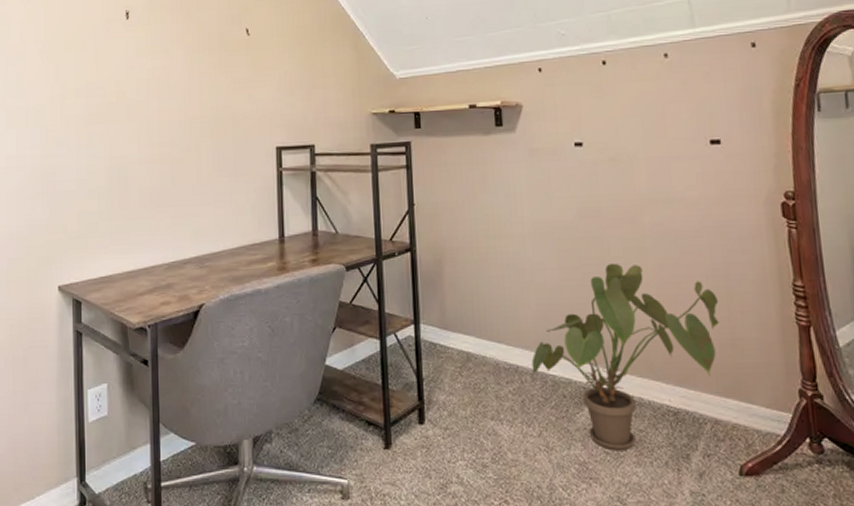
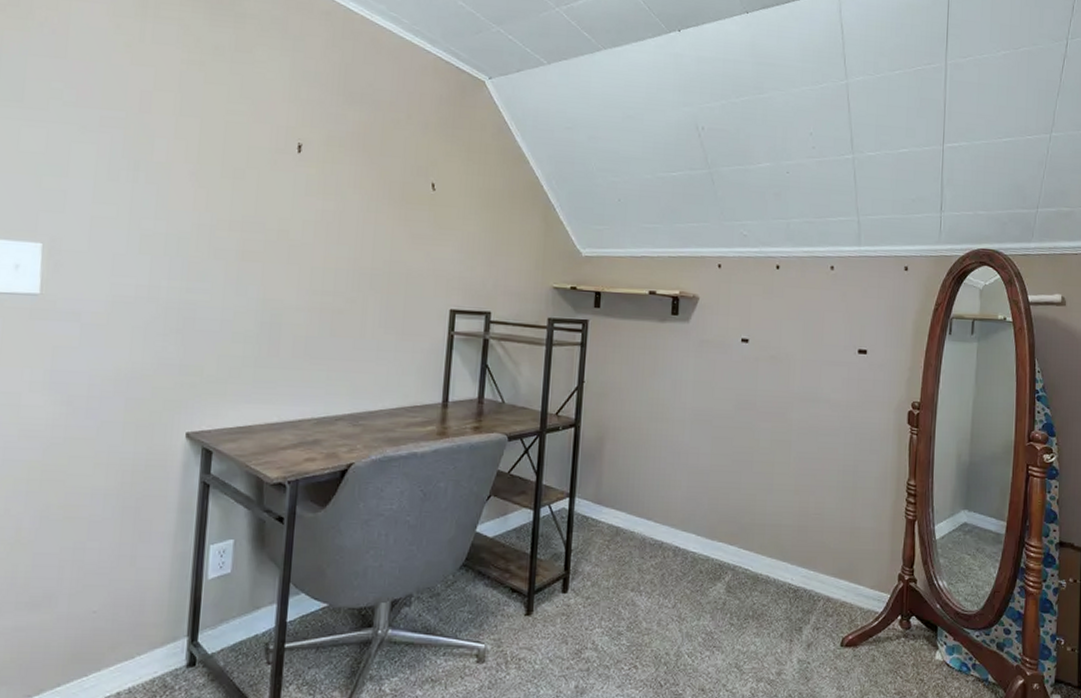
house plant: present [531,263,719,451] -> none [675,452,845,623]

